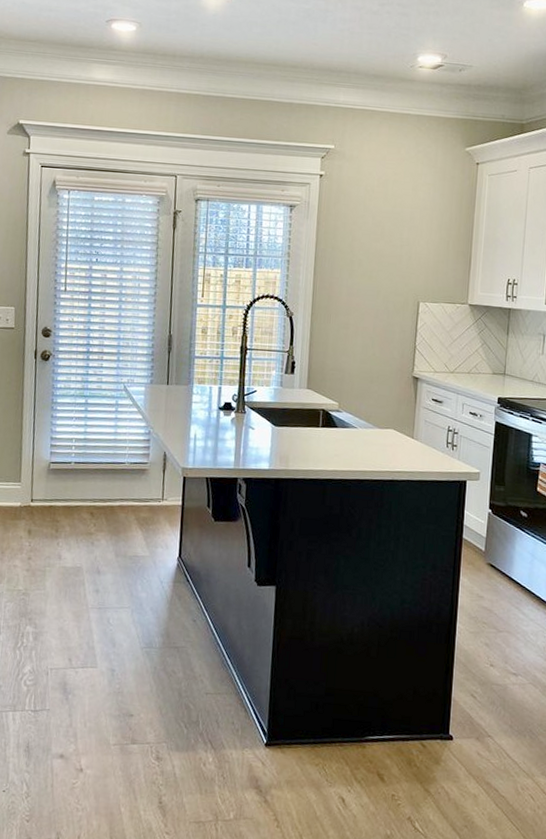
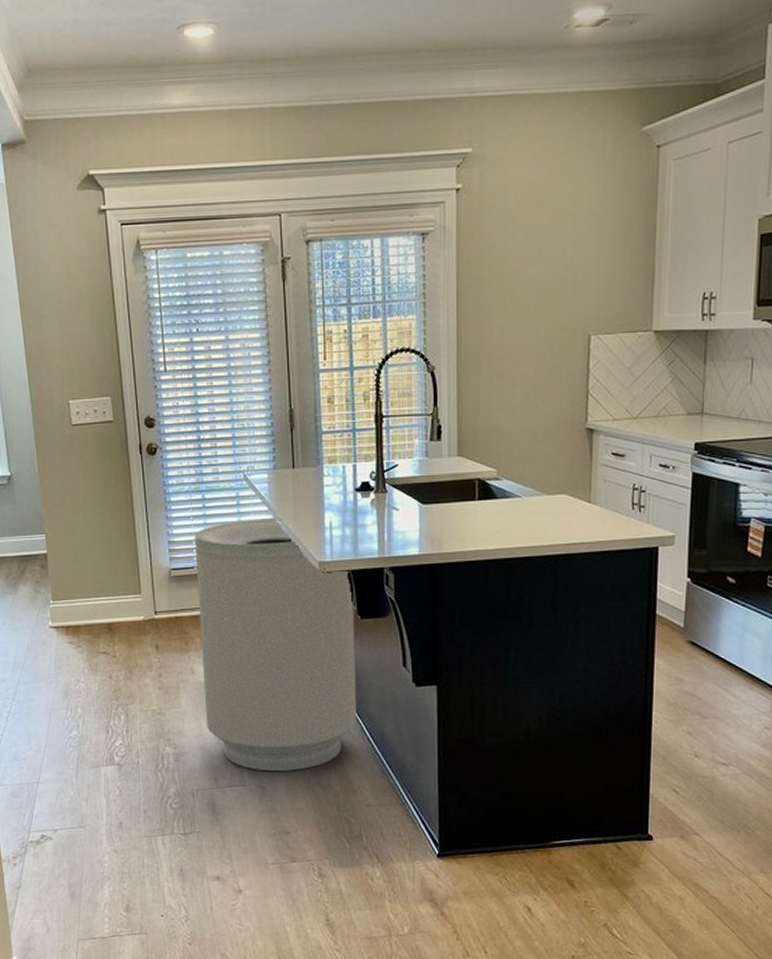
trash can: none [66,425,210,656] -> present [195,518,357,771]

